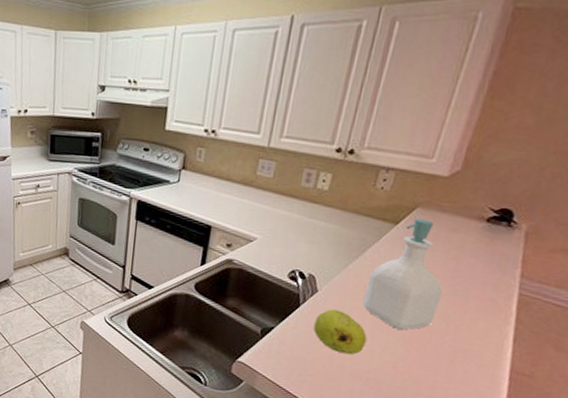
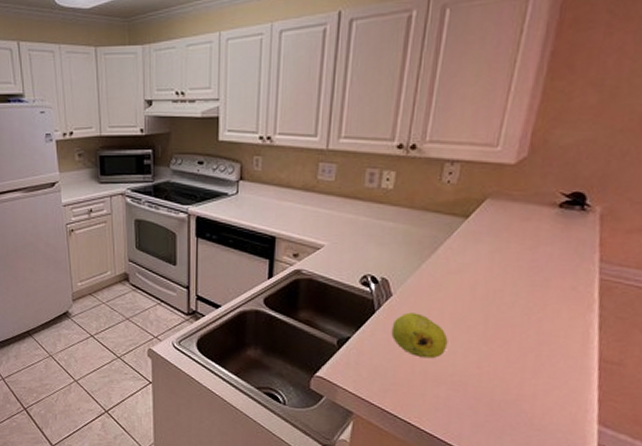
soap bottle: present [362,218,443,330] -> none [439,210,521,328]

